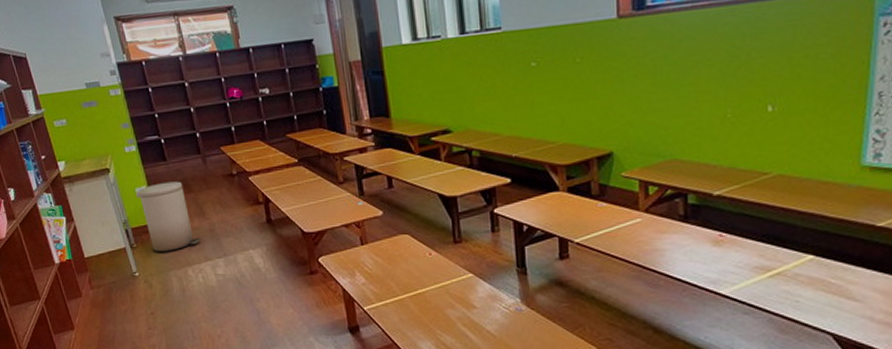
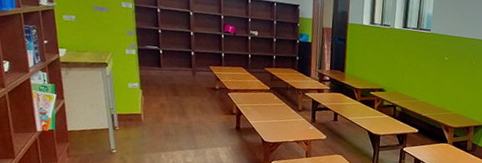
pedal bin: present [136,181,201,254] -> none [128,83,178,139]

